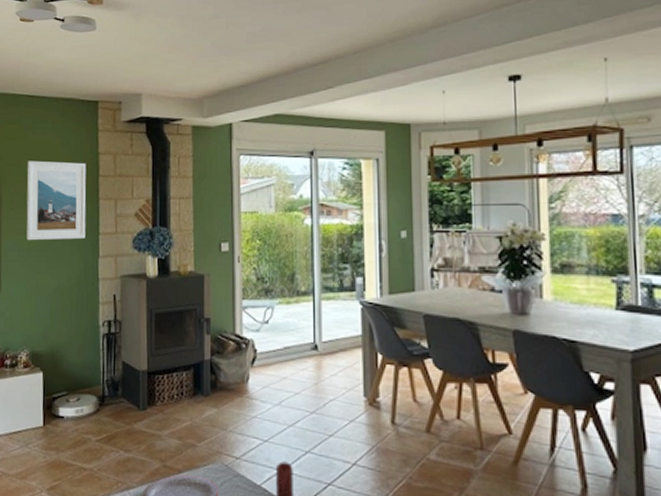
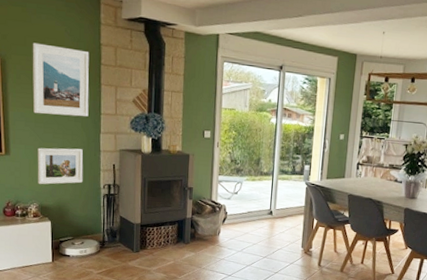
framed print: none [29,278,80,326] -> present [37,147,83,185]

